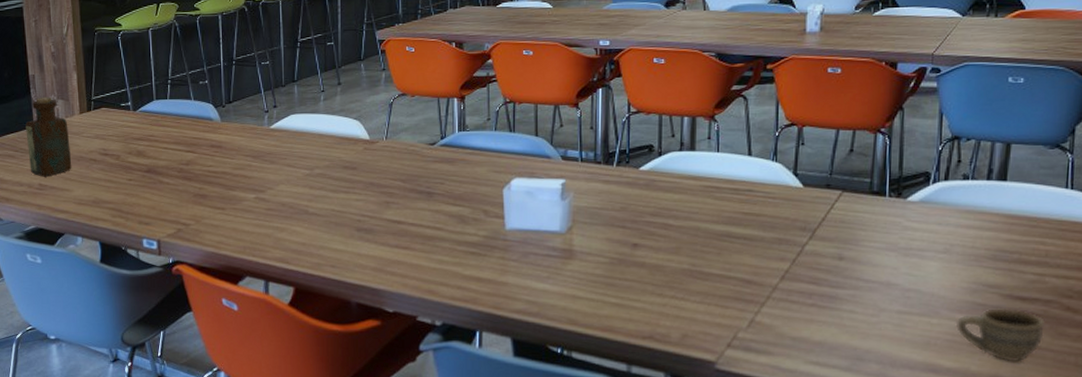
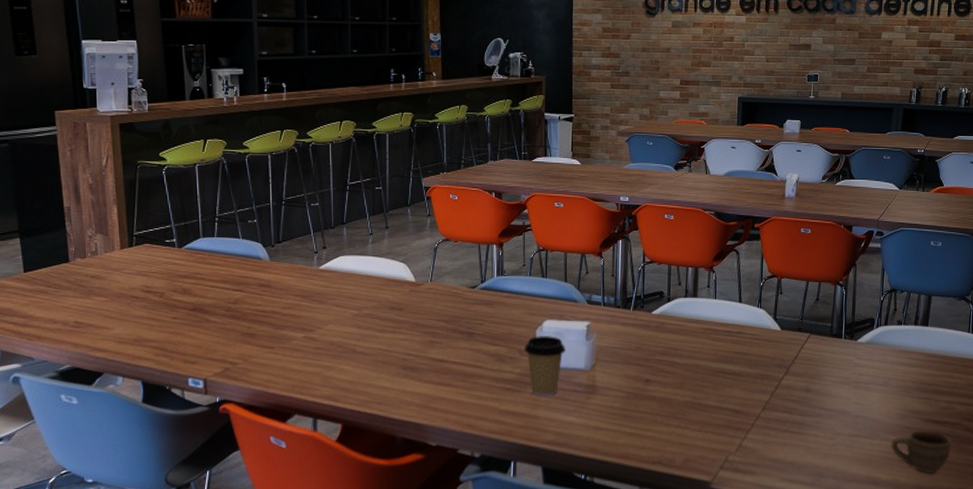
bottle: present [25,96,72,177] -> none [60,230,112,314]
coffee cup: none [489,195,538,262] -> present [524,336,566,397]

